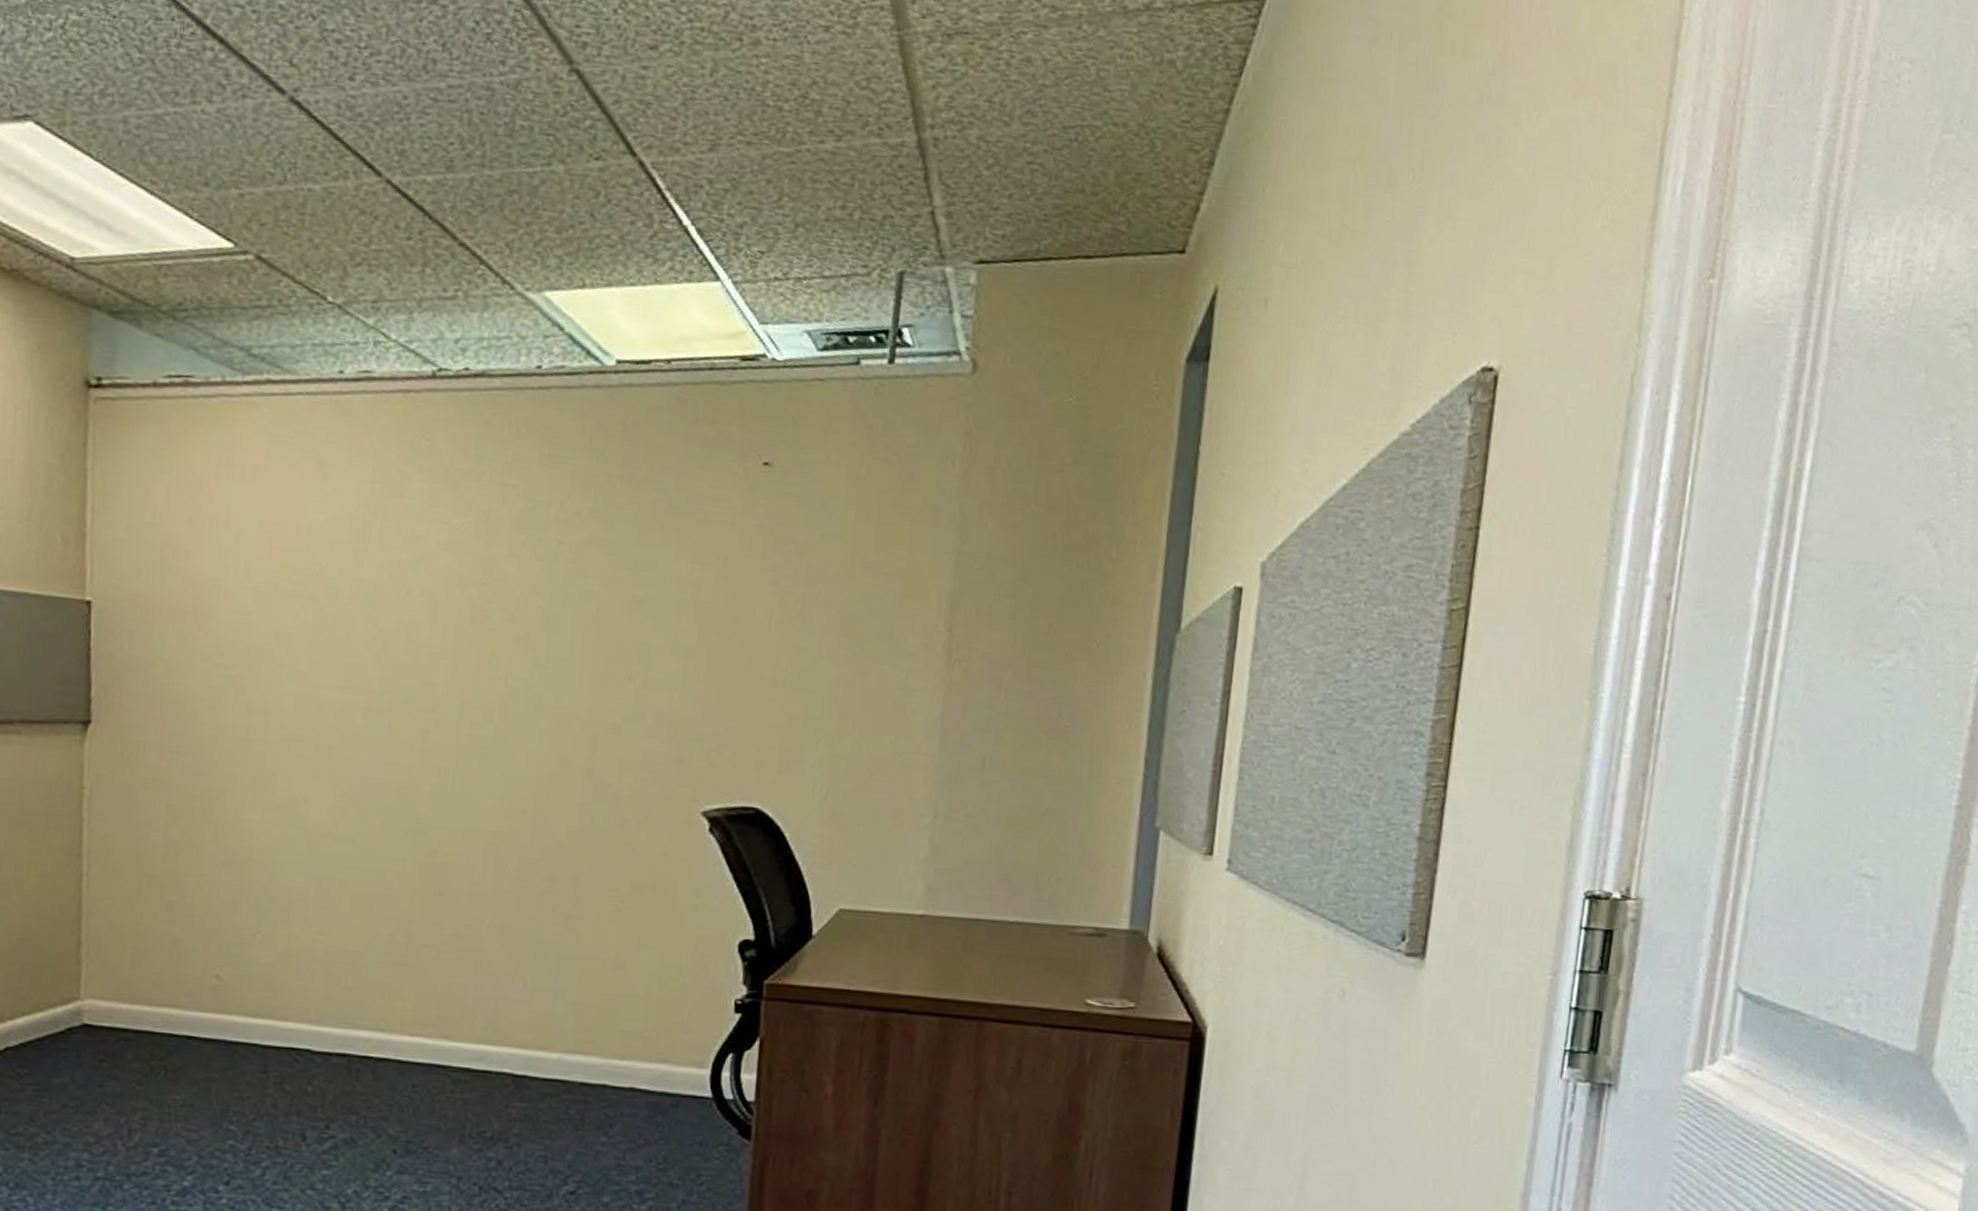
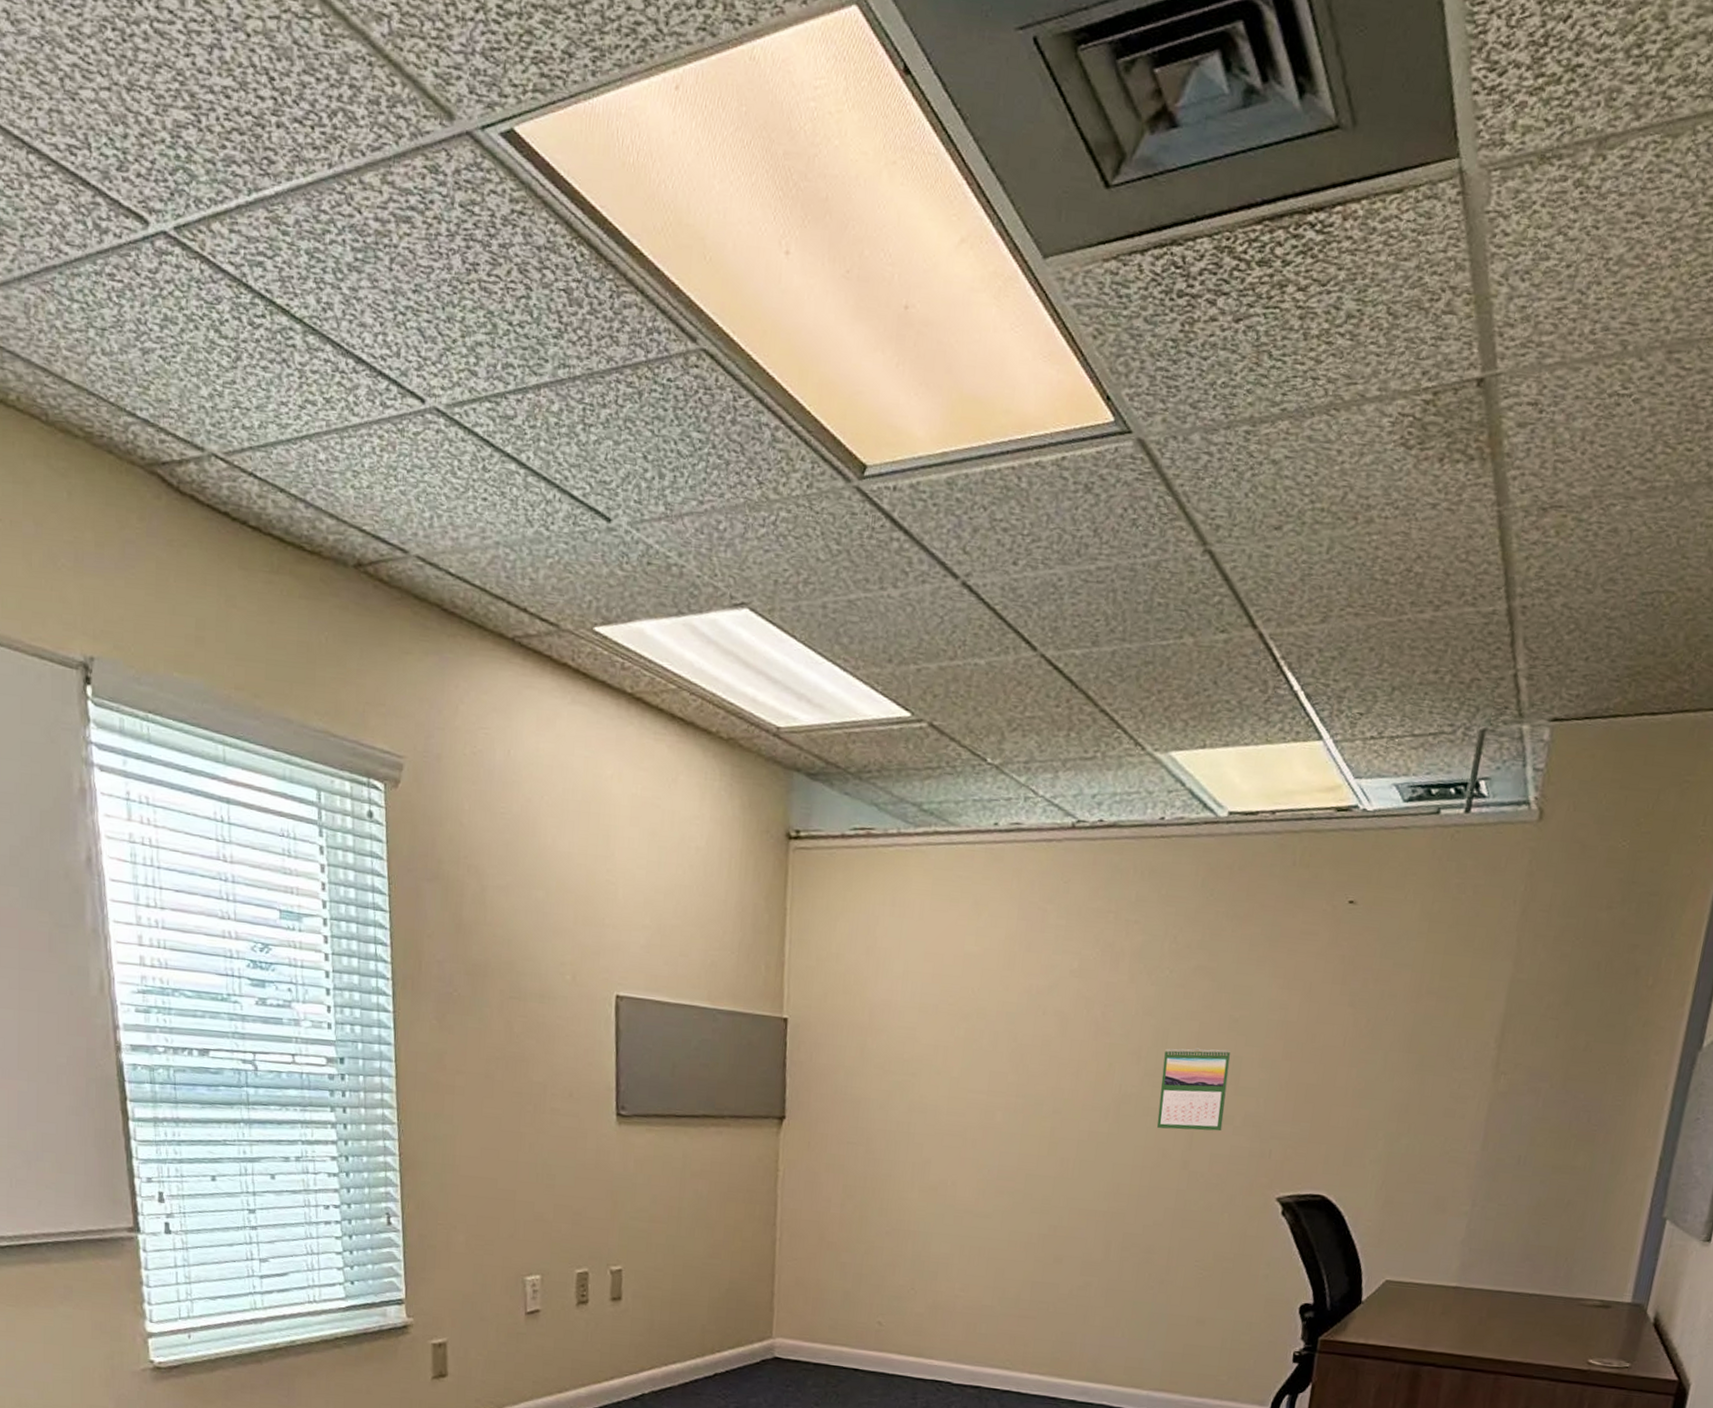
calendar: none [552,633,636,733] -> present [1157,1048,1231,1131]

